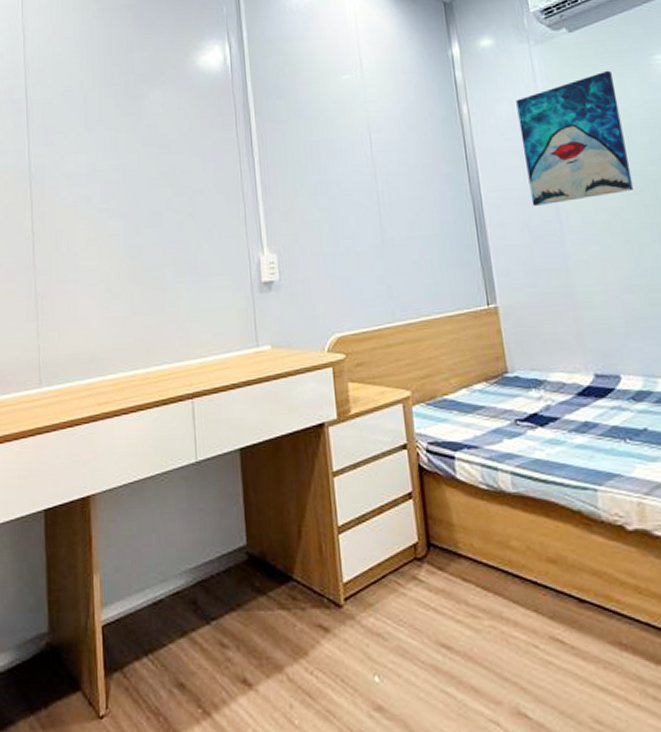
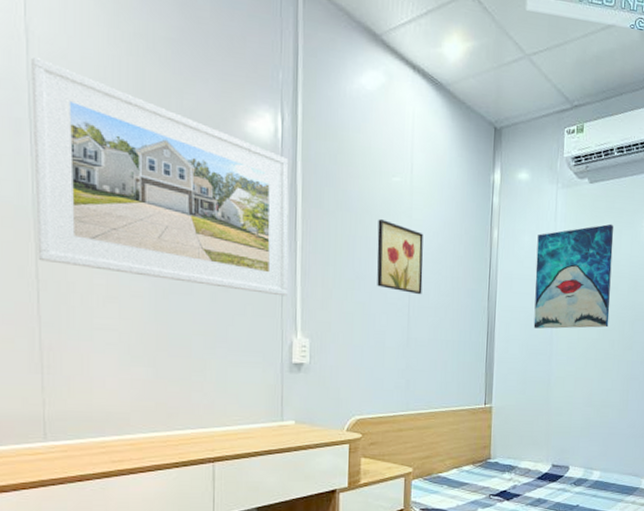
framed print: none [27,47,250,216] -> present [31,56,289,297]
wall art: none [333,119,391,190] -> present [377,219,423,295]

